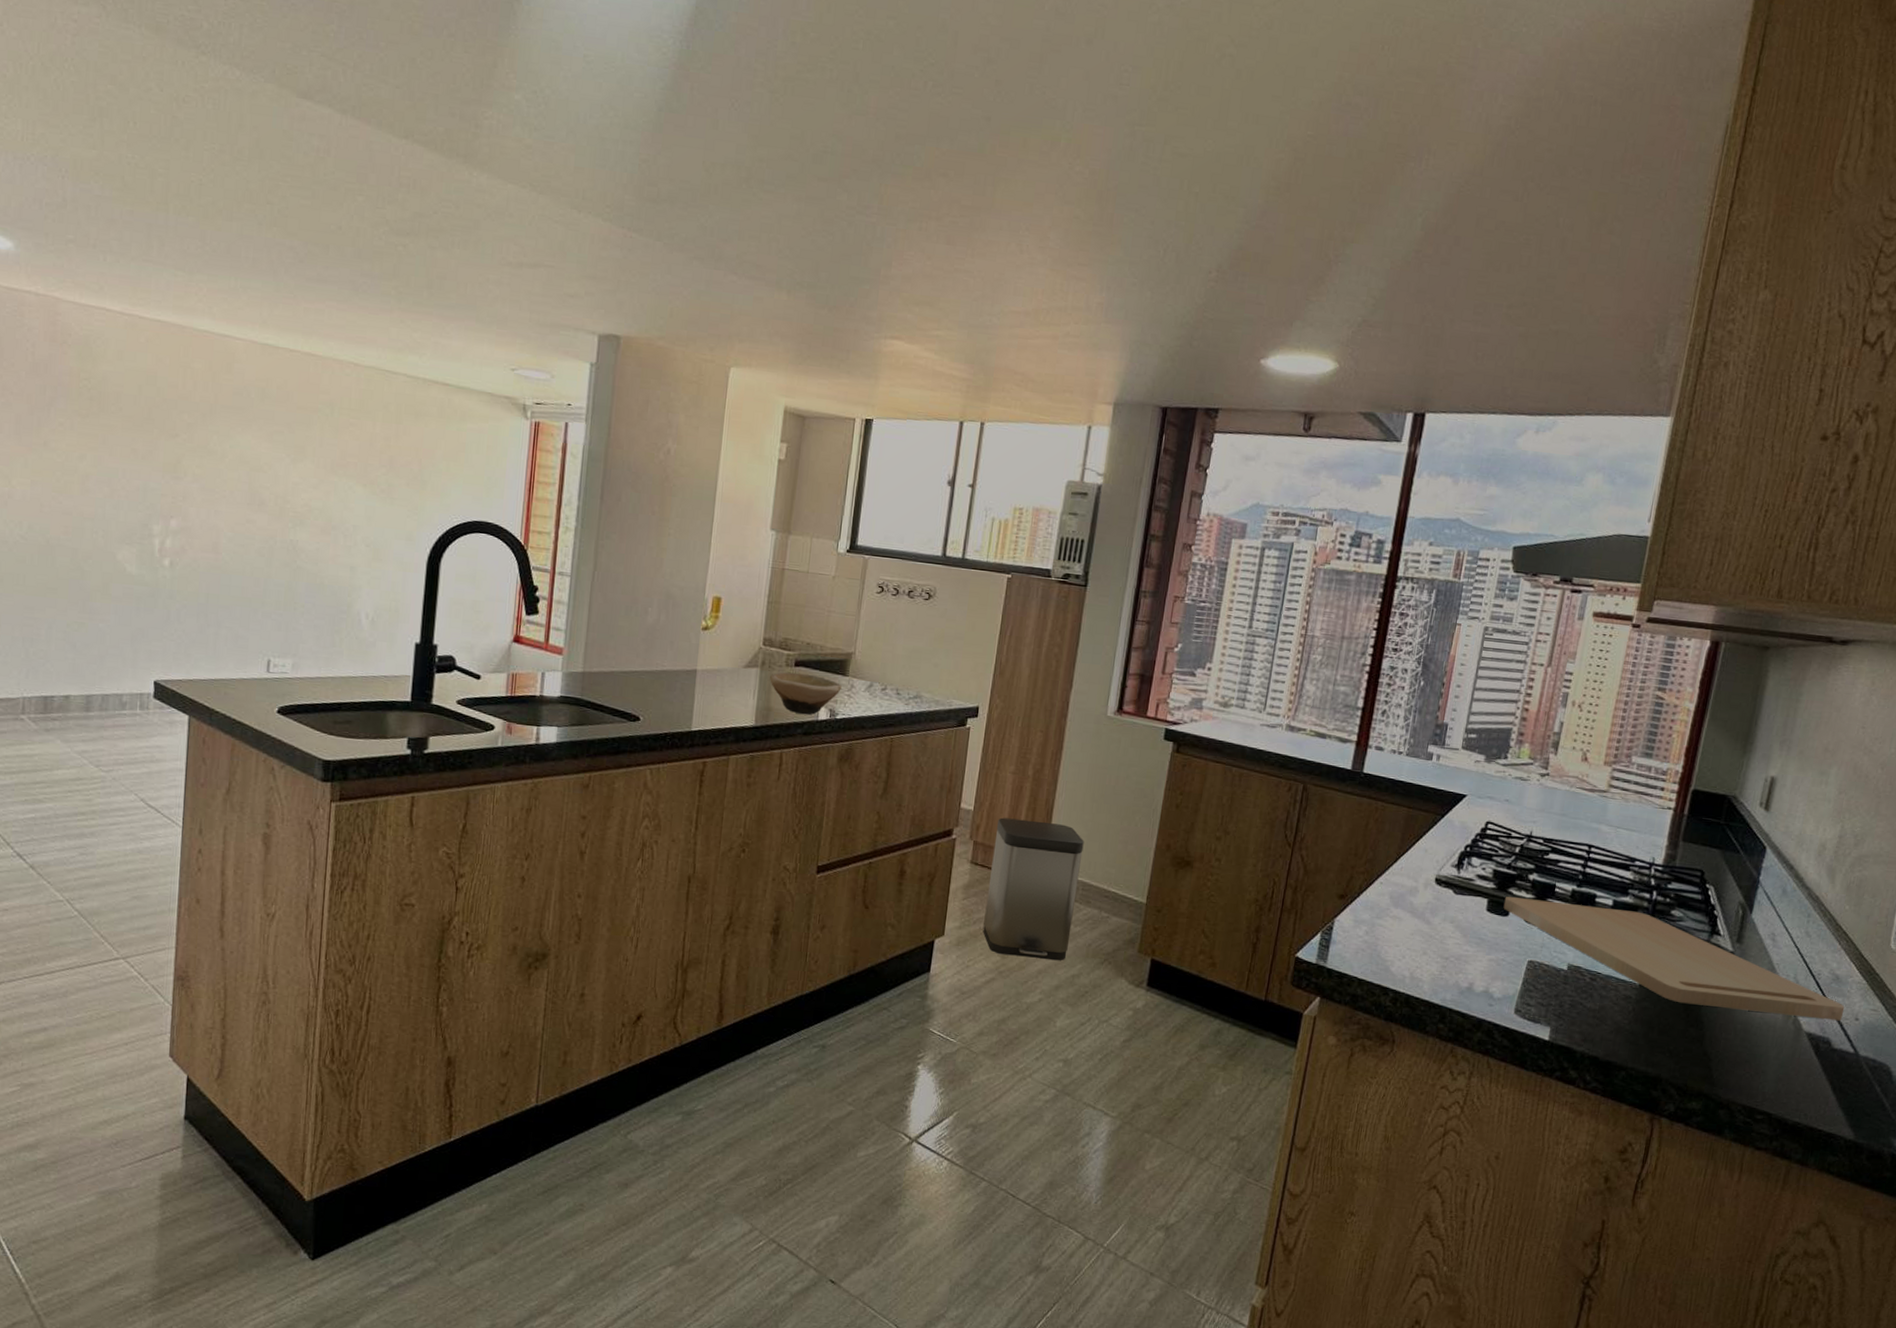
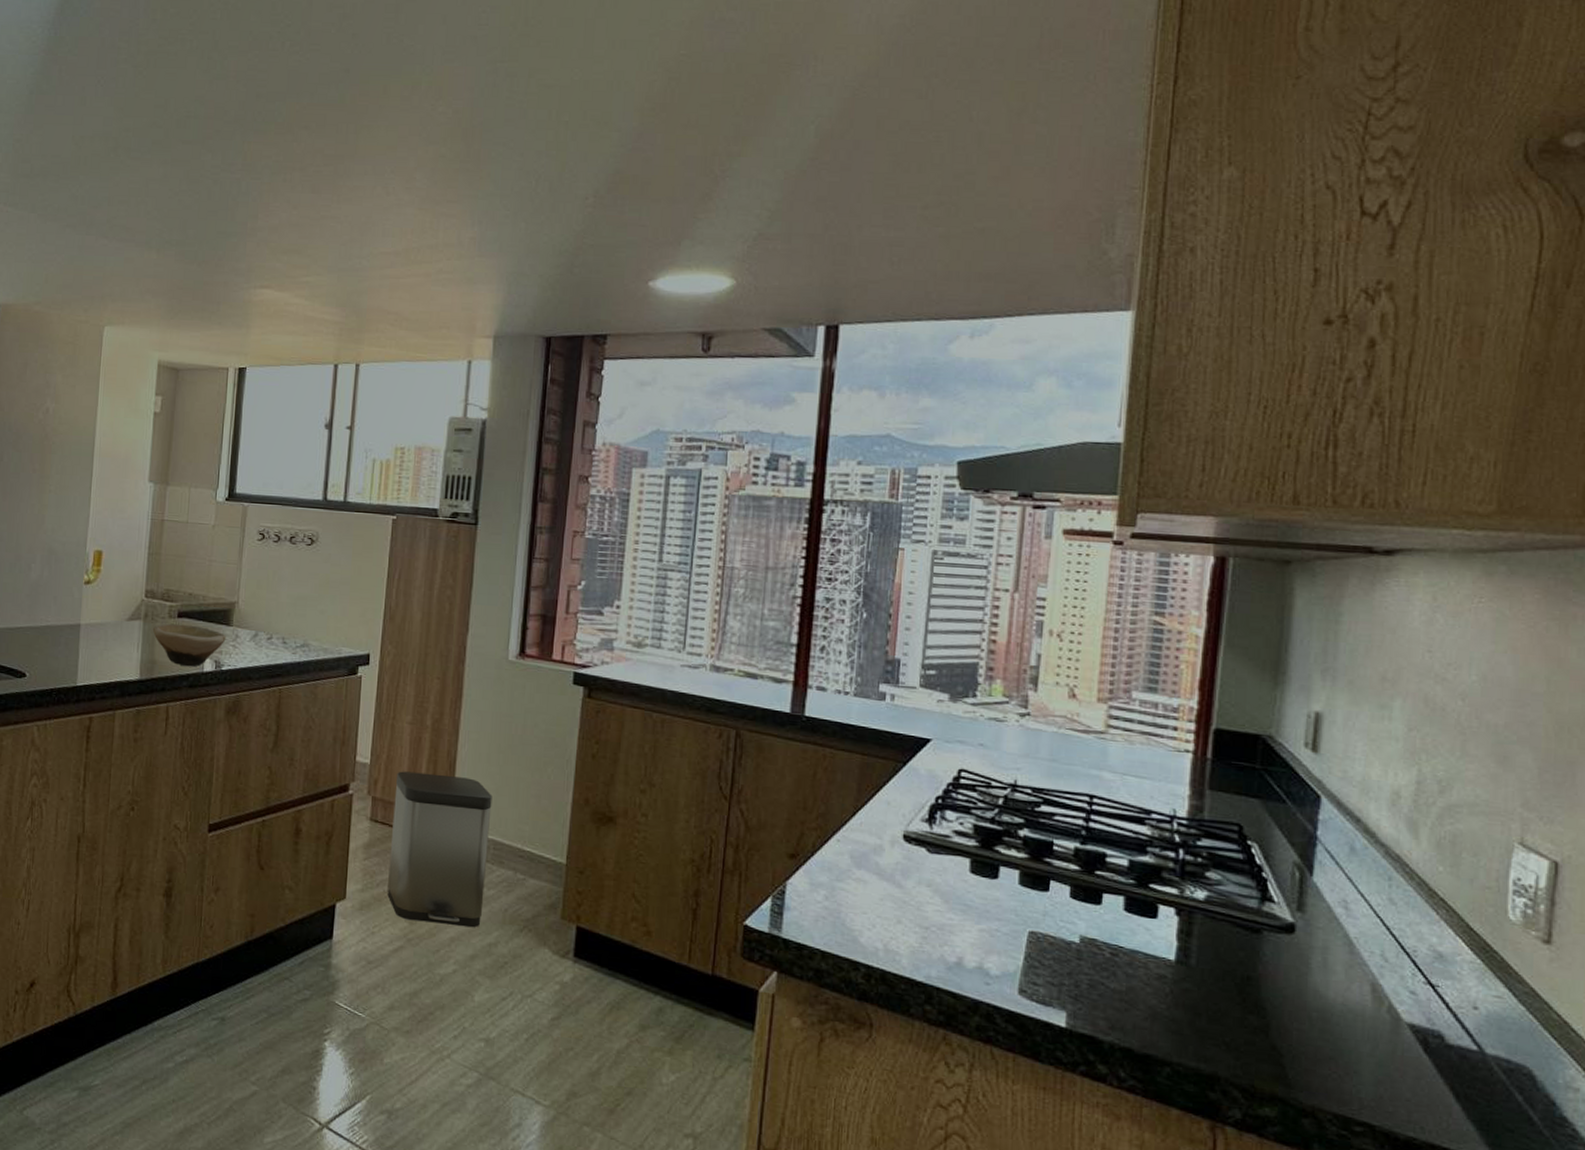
cutting board: present [1503,896,1845,1021] -> none [990,855,1456,1010]

